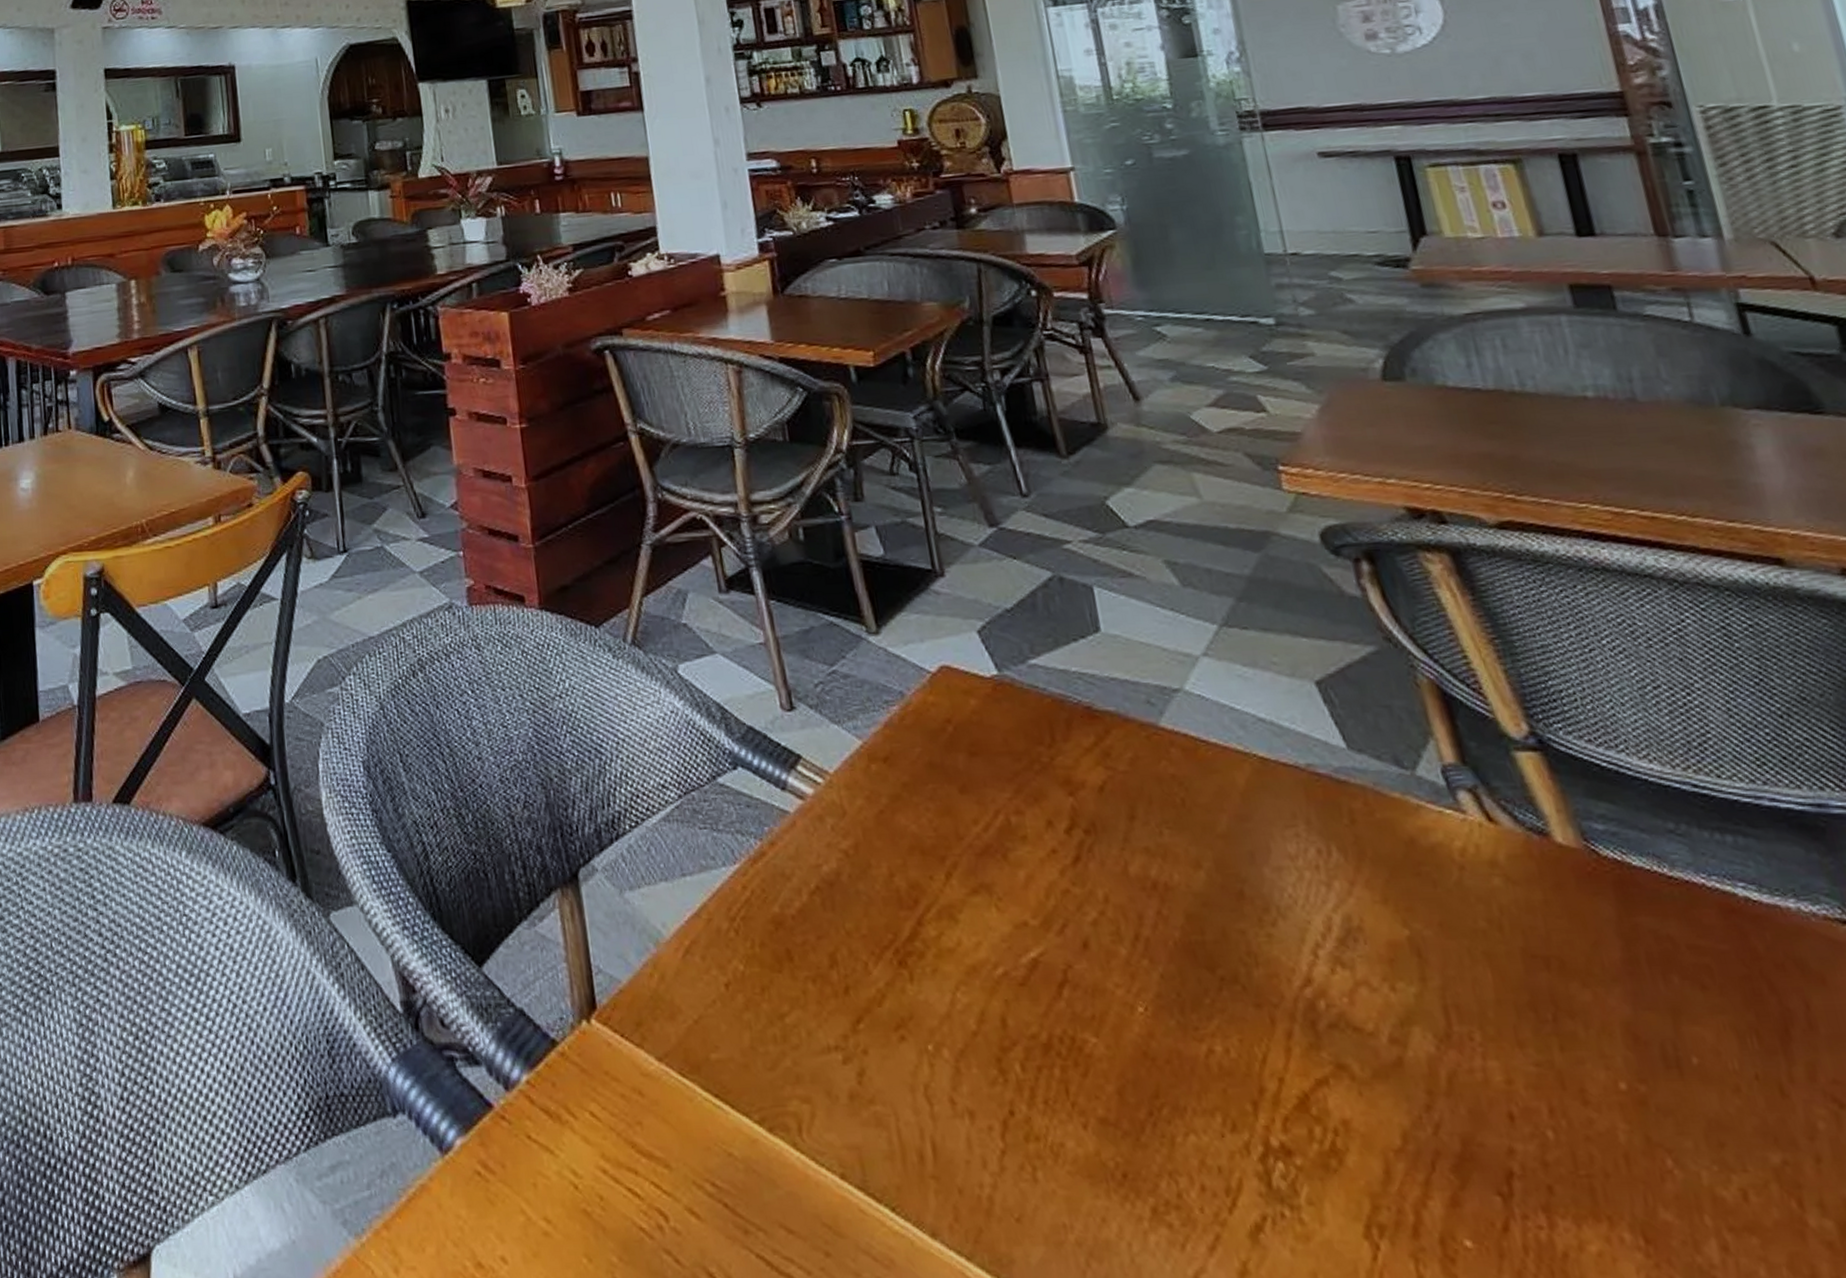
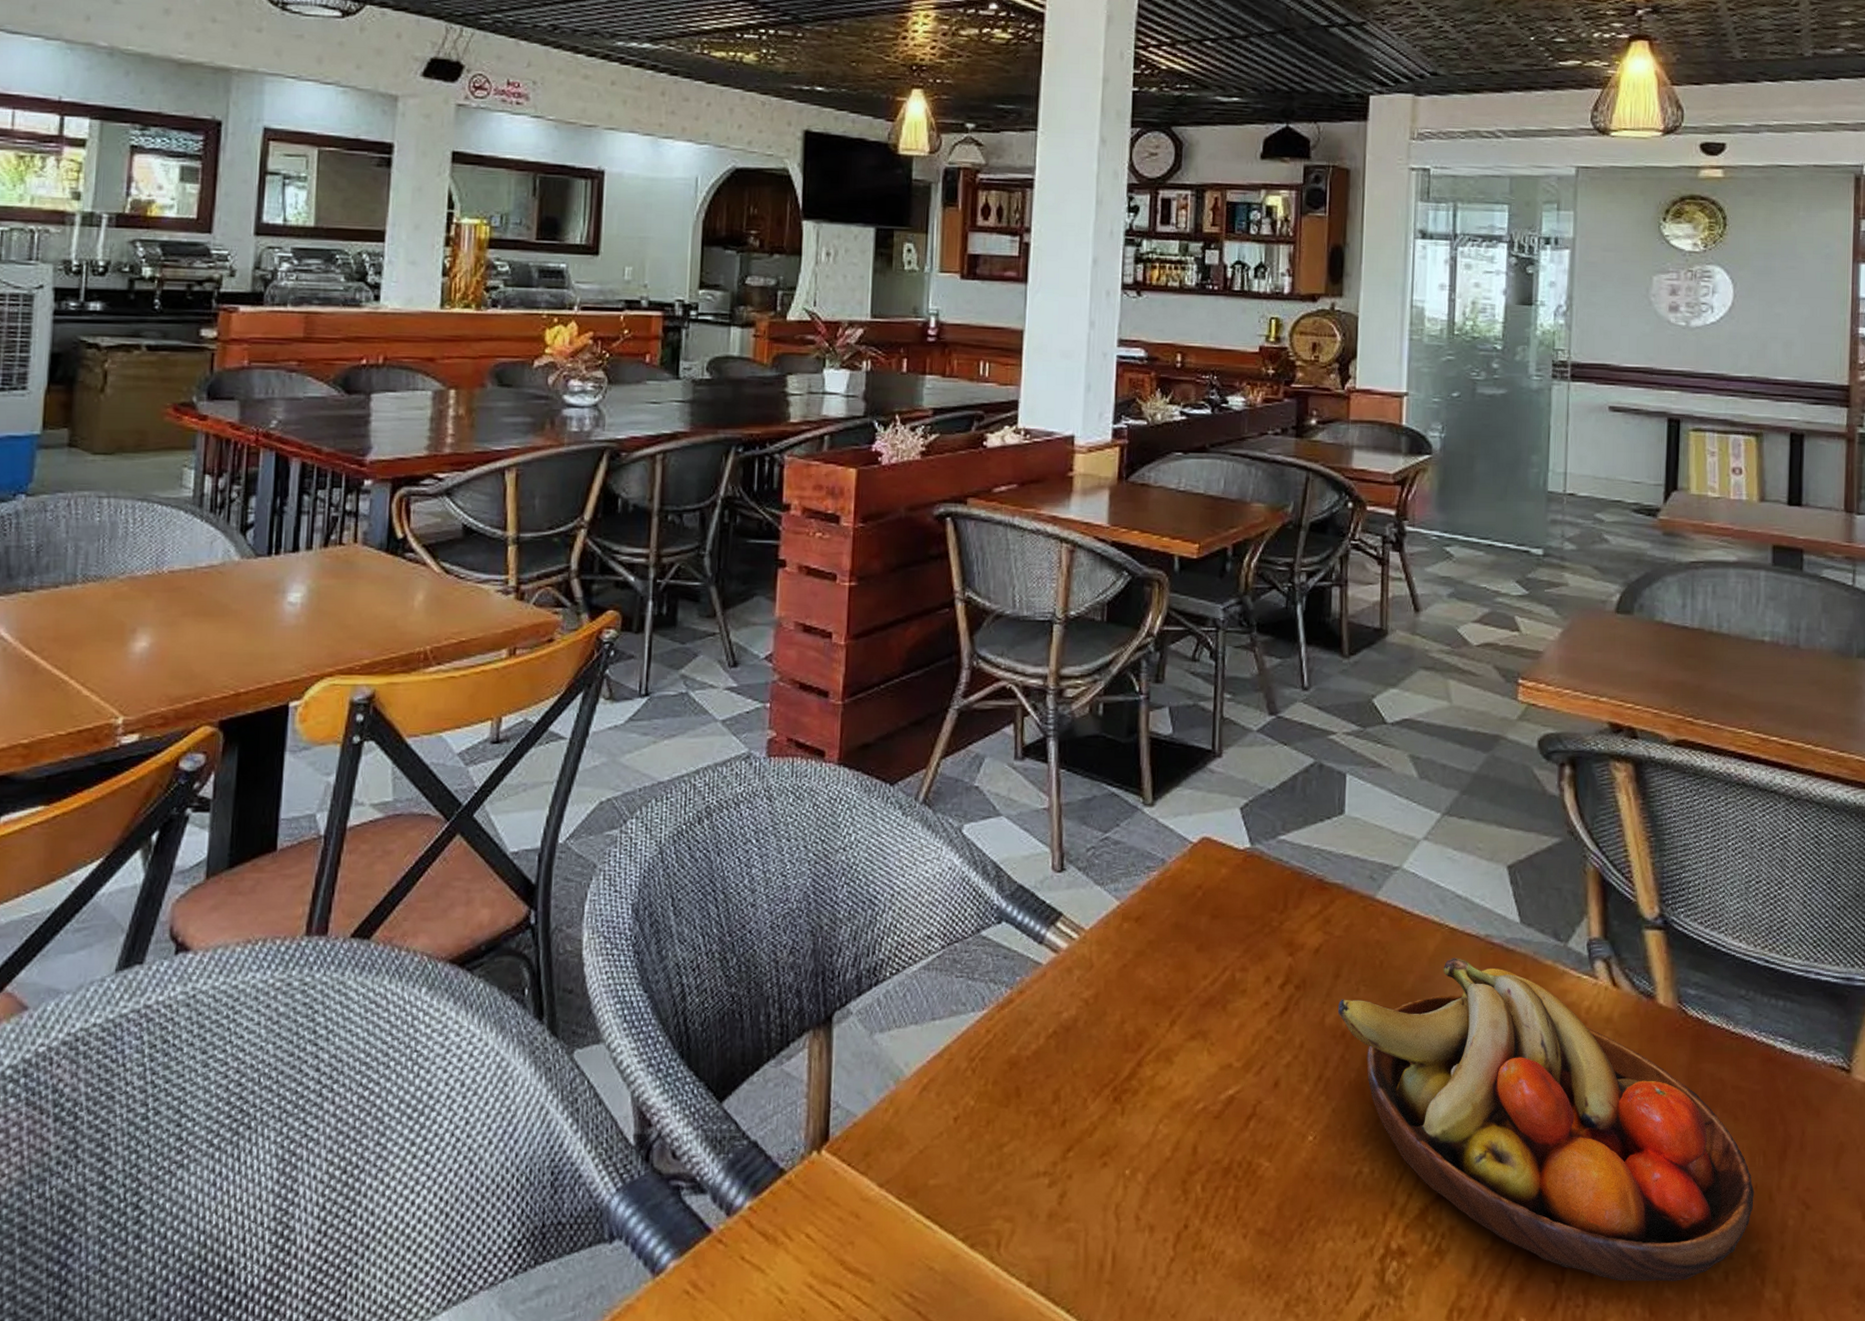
fruit bowl: none [1140,792,1760,1199] -> present [1338,958,1754,1282]

